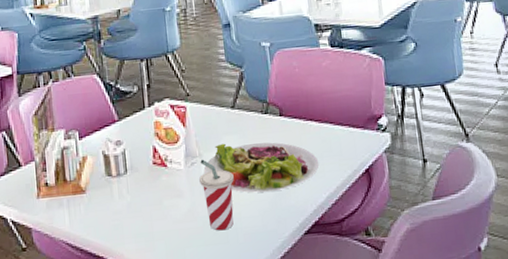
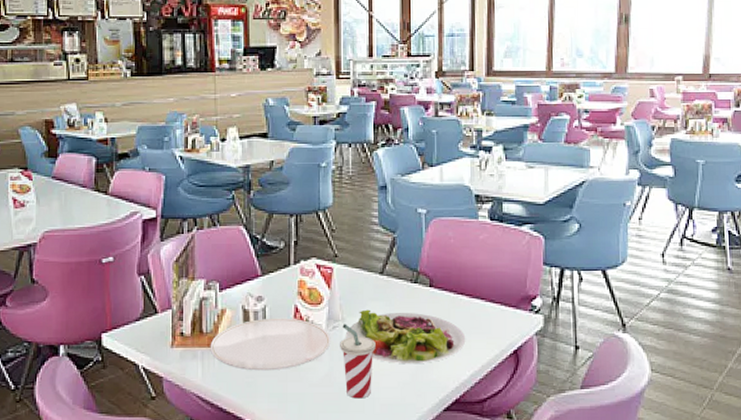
plate: none [74,158,191,214] -> present [210,318,331,371]

